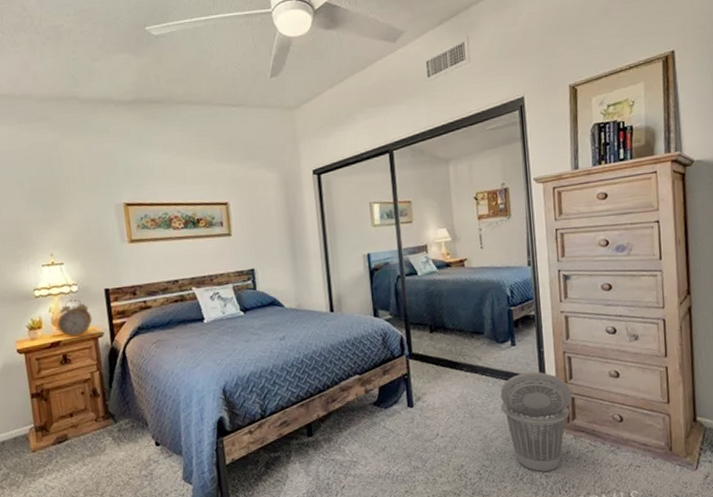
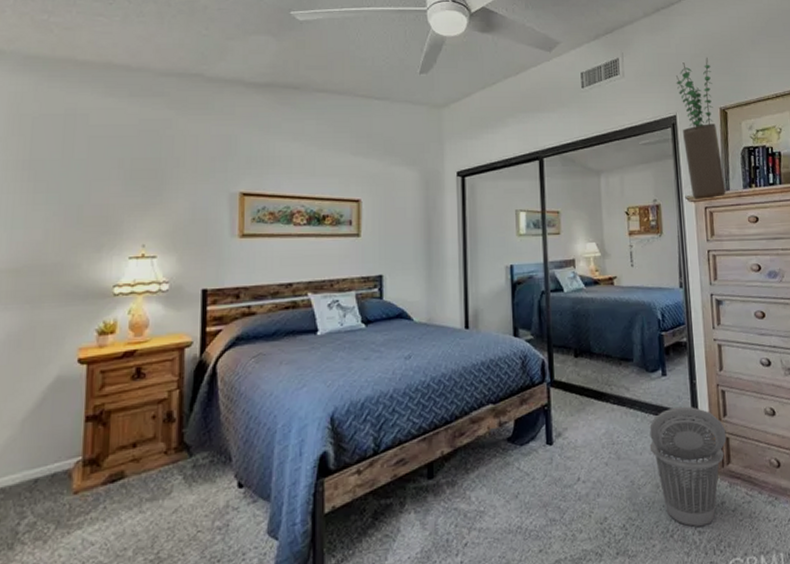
alarm clock: present [57,299,93,338] -> none [136,300,181,347]
vase: none [523,32,575,180] -> present [676,57,727,199]

